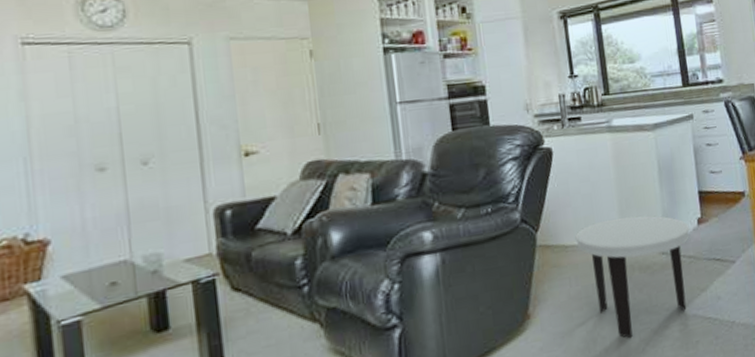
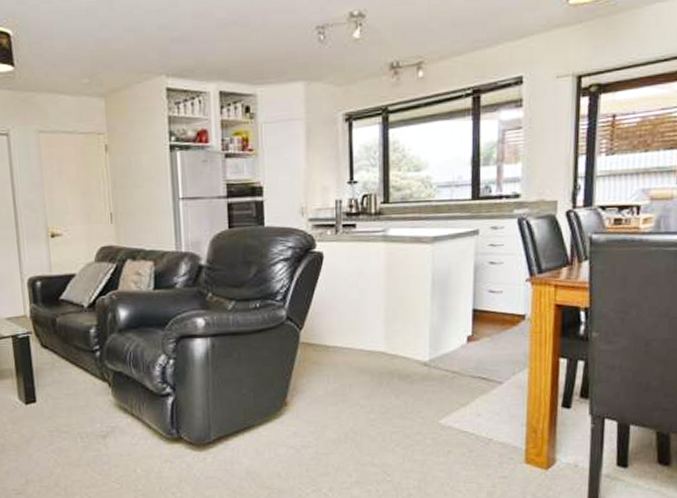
side table: present [575,215,690,339] -> none [337,326,457,438]

